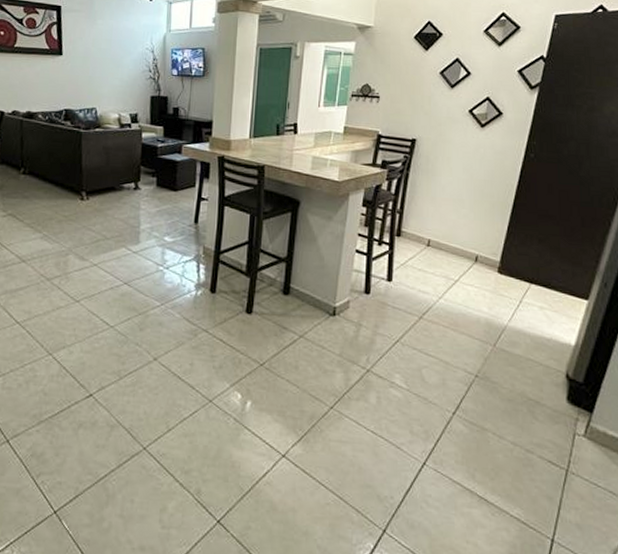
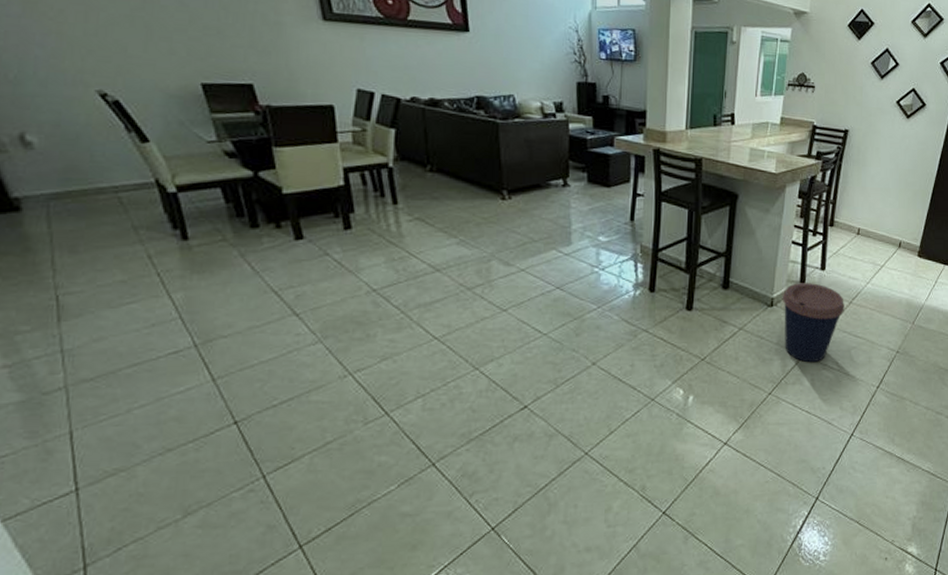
coffee cup: none [345,293,414,379] -> present [782,283,844,363]

